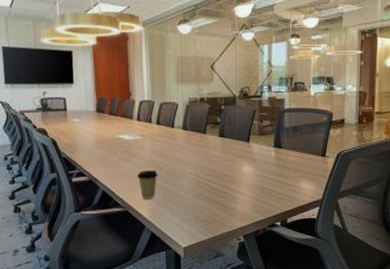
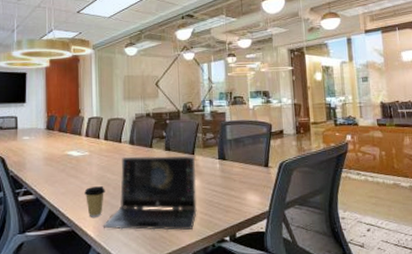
laptop: none [156,141,251,215] -> present [102,155,197,231]

